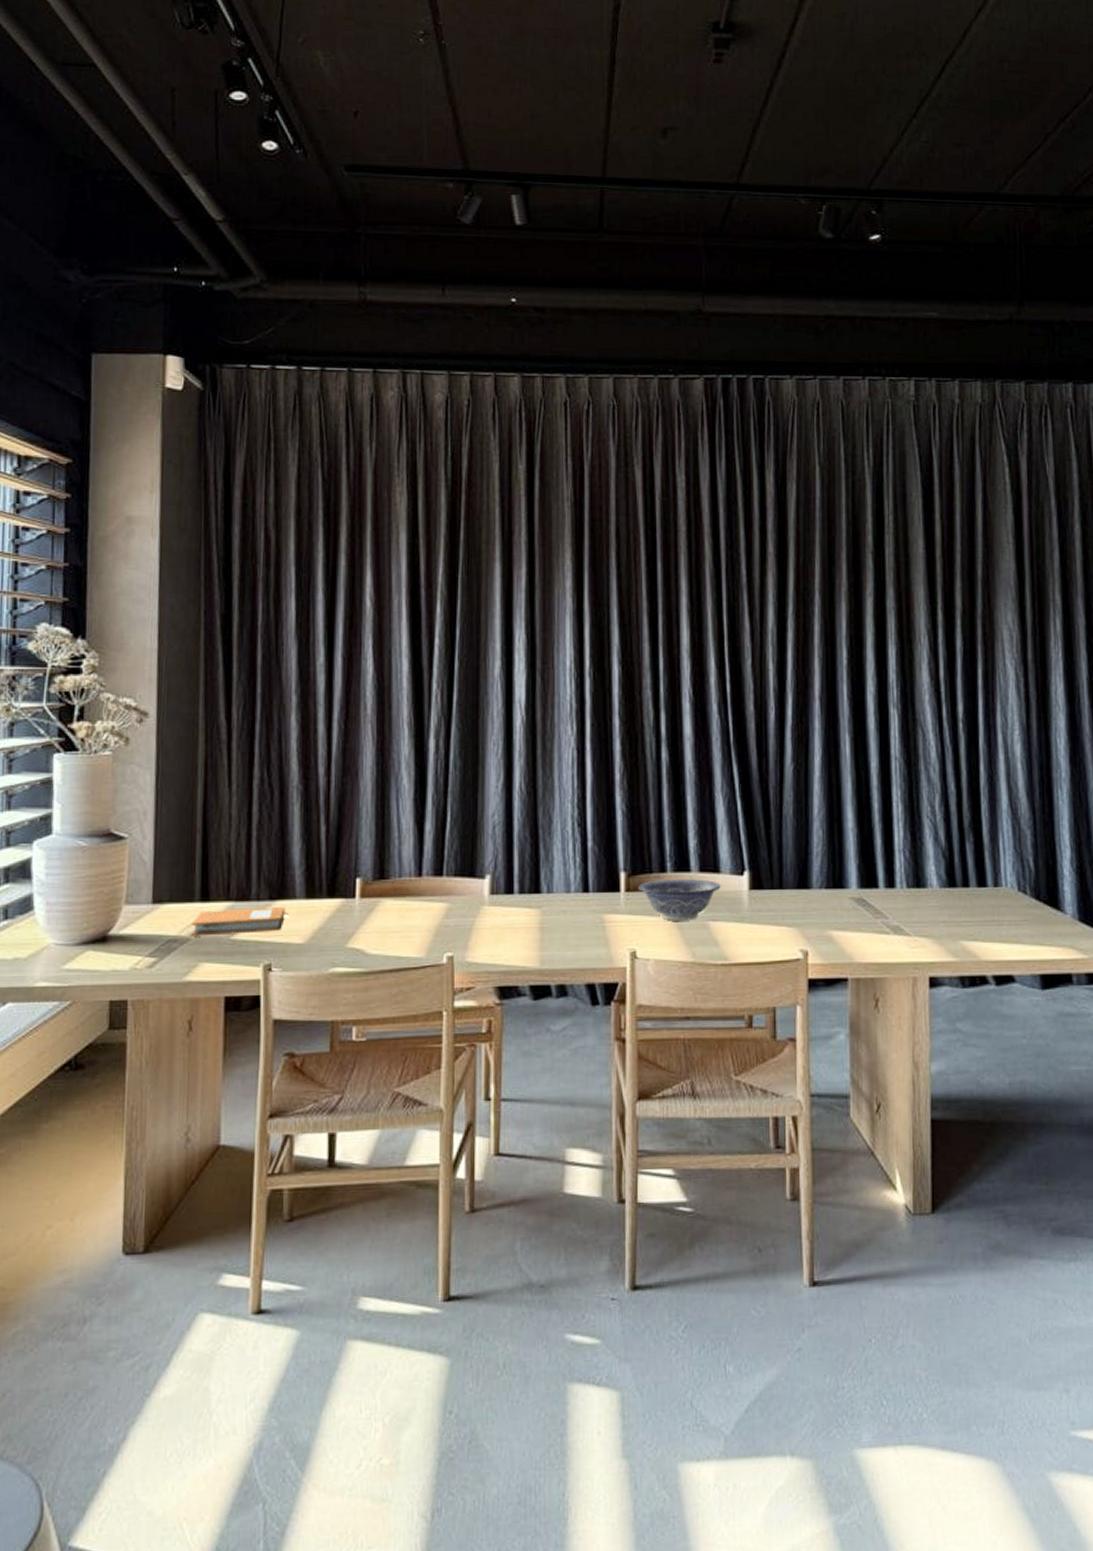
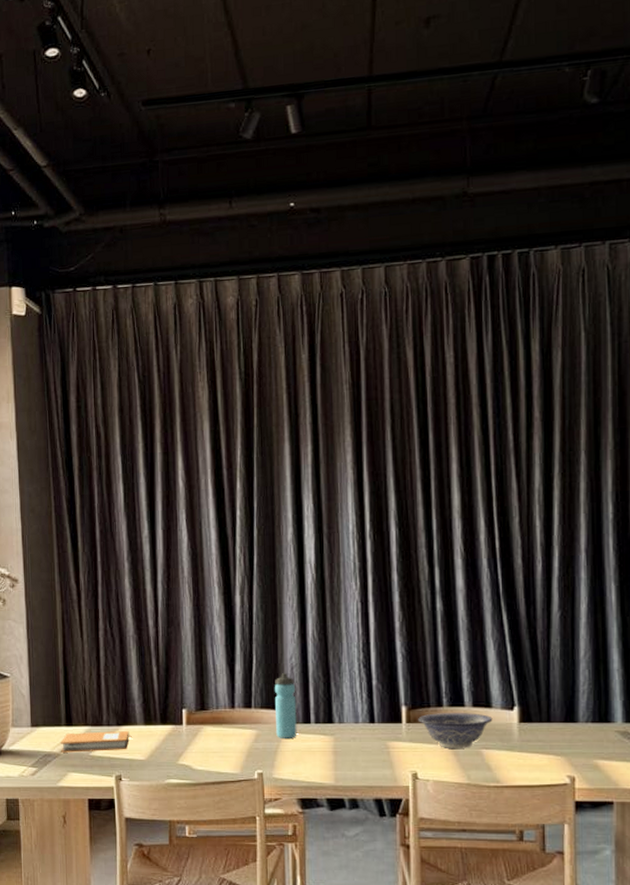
water bottle: none [472,833,498,913] -> present [275,673,297,738]

